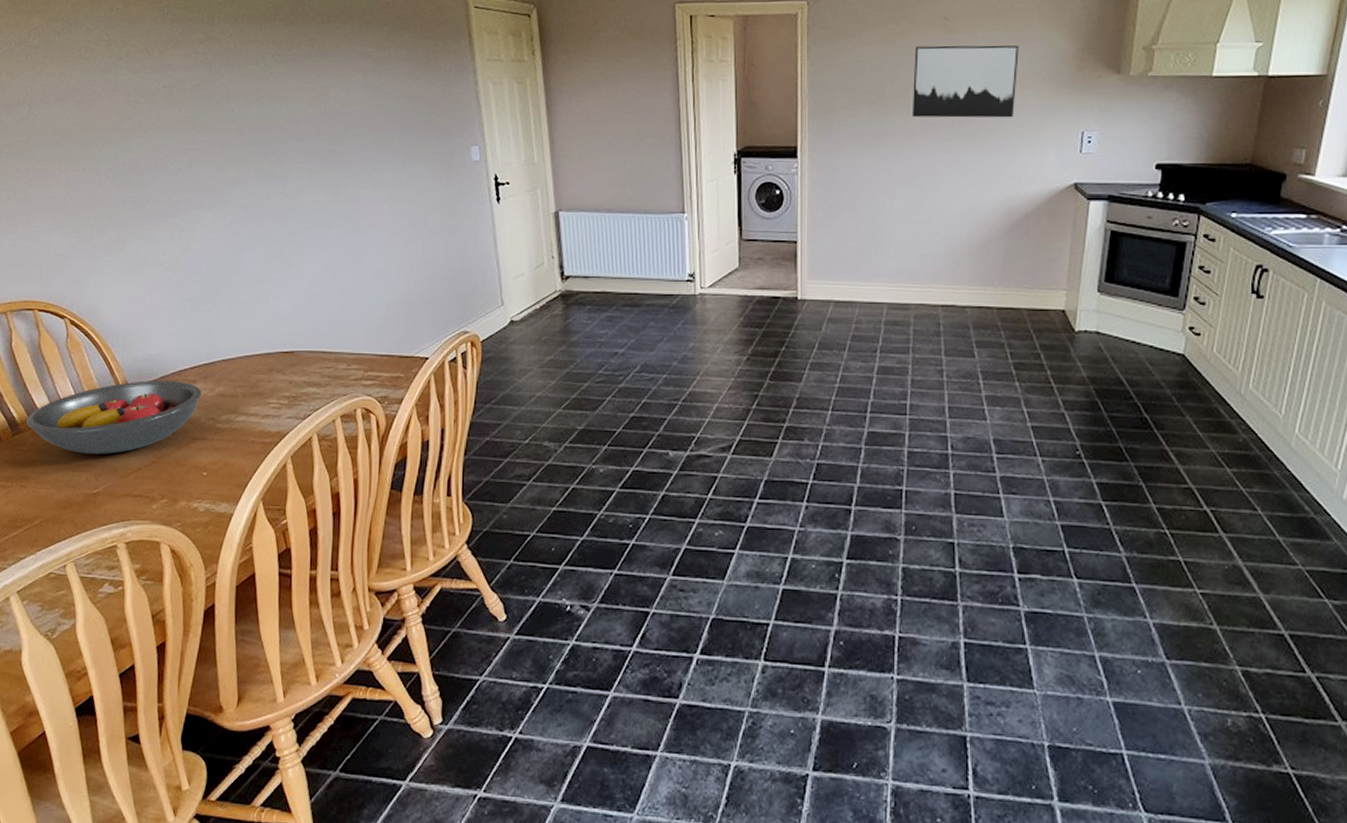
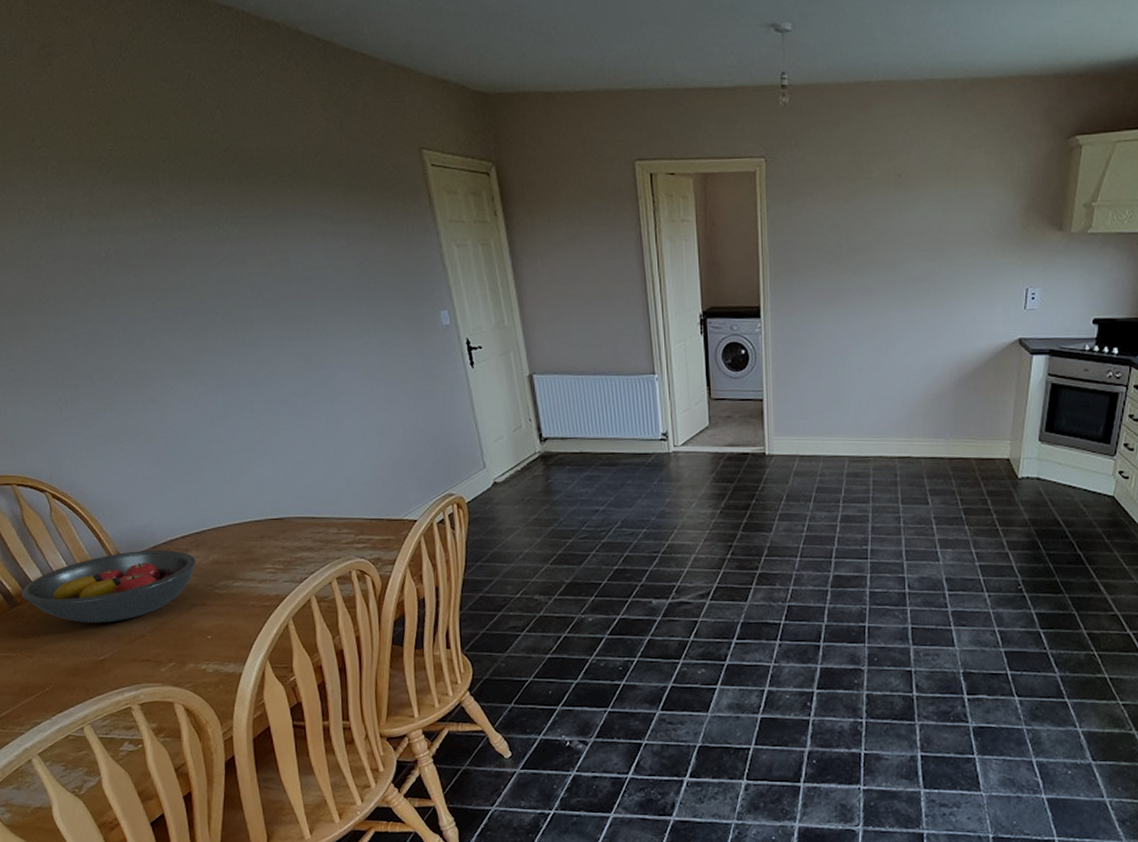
wall art: present [913,45,1019,118] -> none [869,203,968,276]

